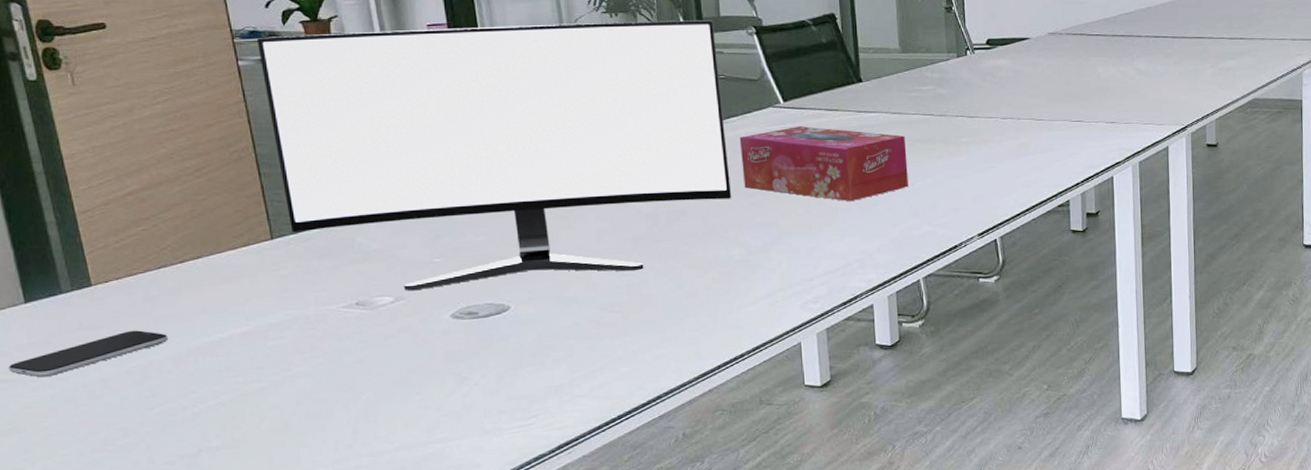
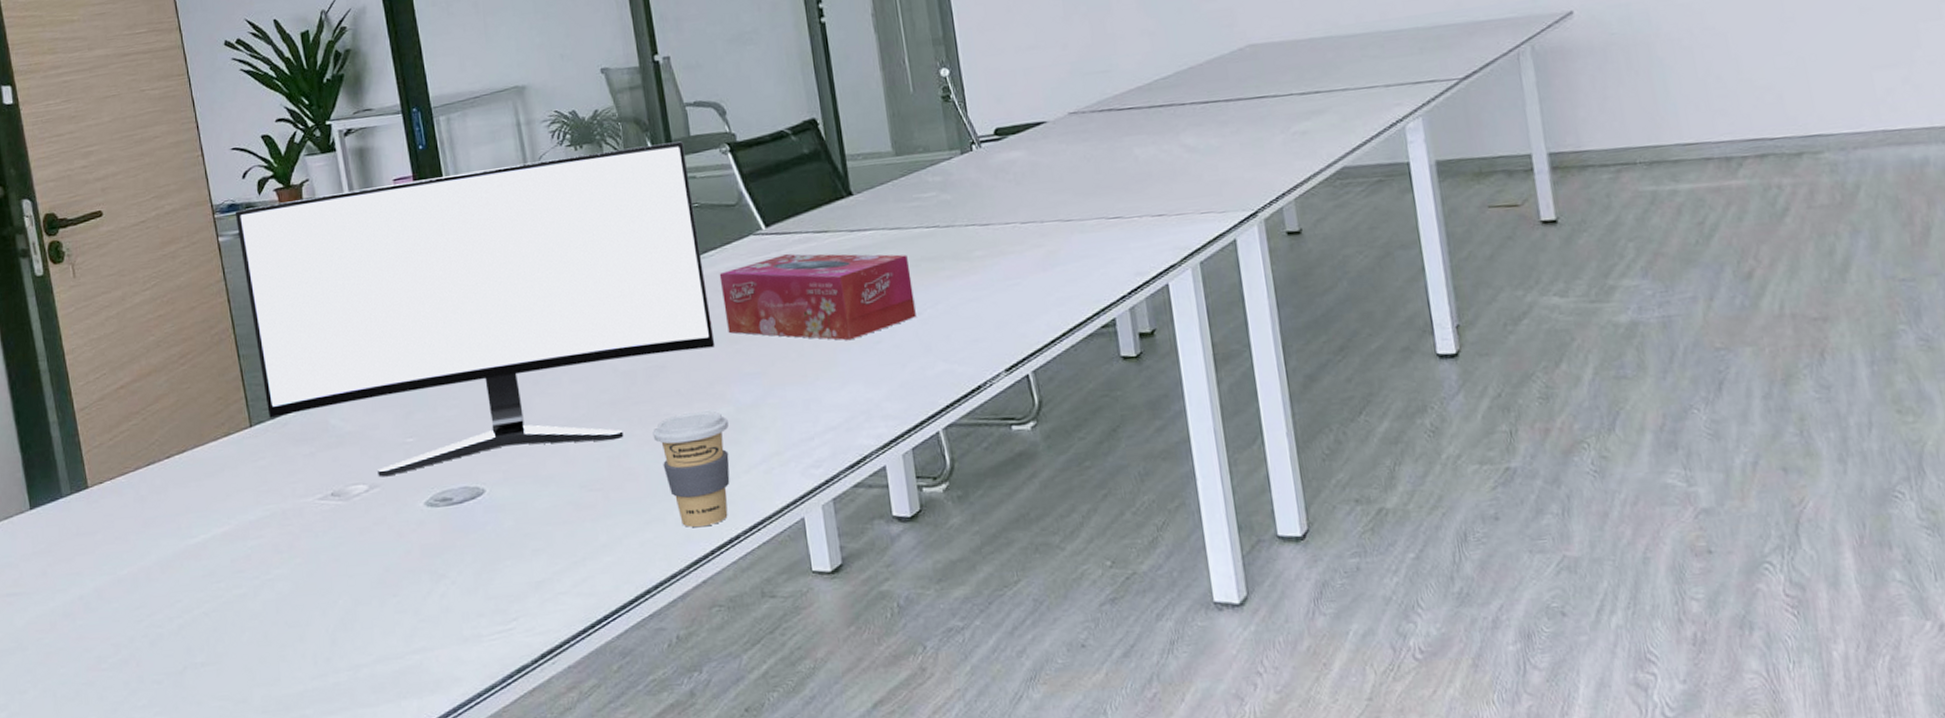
smartphone: present [9,330,169,378] -> none [15,534,156,590]
coffee cup: none [671,251,740,347] -> present [653,411,730,528]

